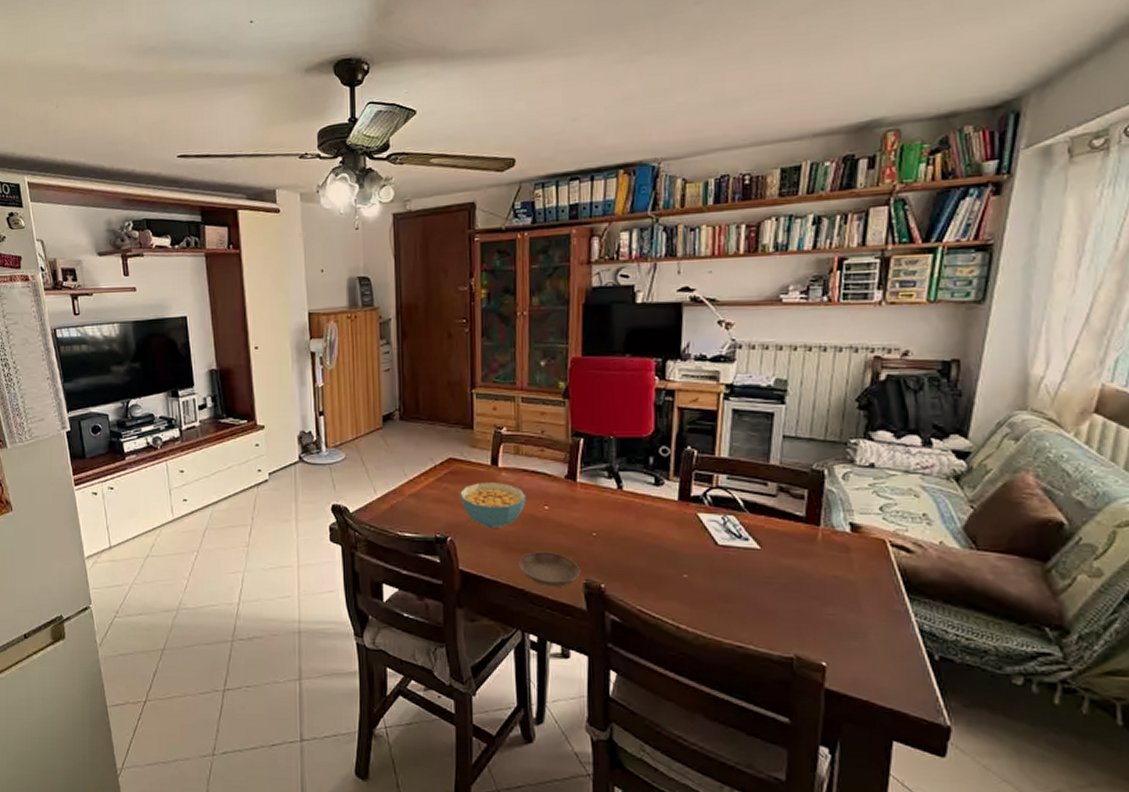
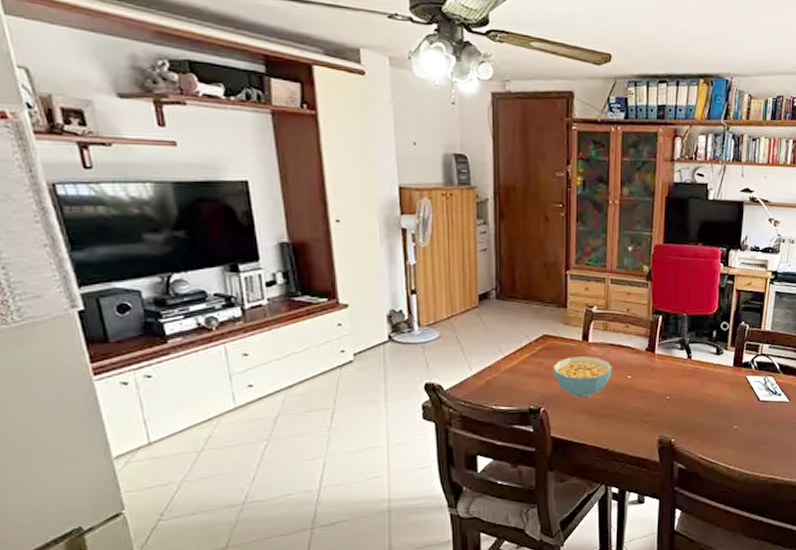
saucer: present [518,551,581,587] -> none [604,415,655,445]

